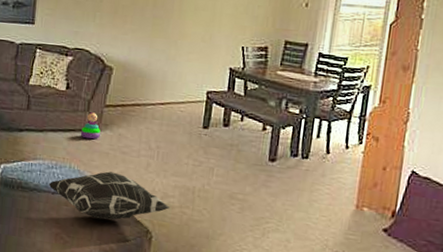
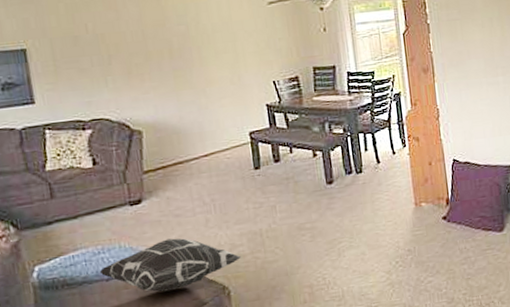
stacking toy: present [80,112,101,140] -> none [122,182,146,213]

